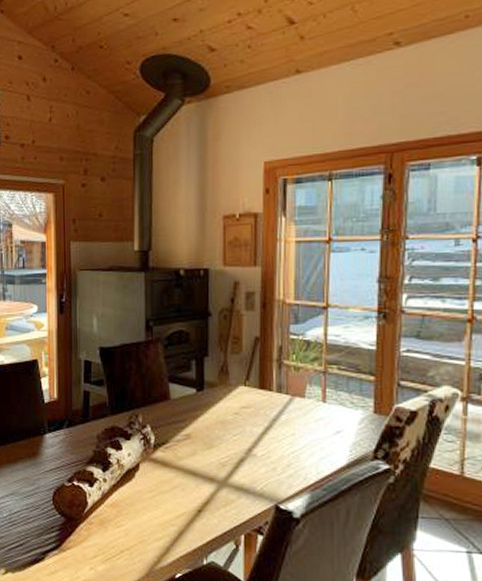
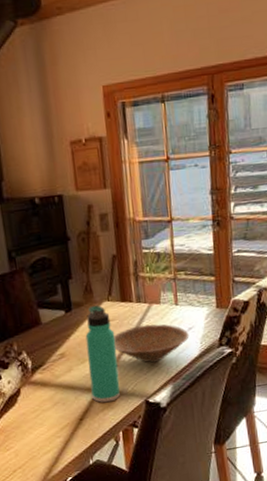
thermos bottle: none [214,388,248,499] -> present [85,305,120,403]
bowl: none [247,418,337,464] -> present [114,324,190,363]

